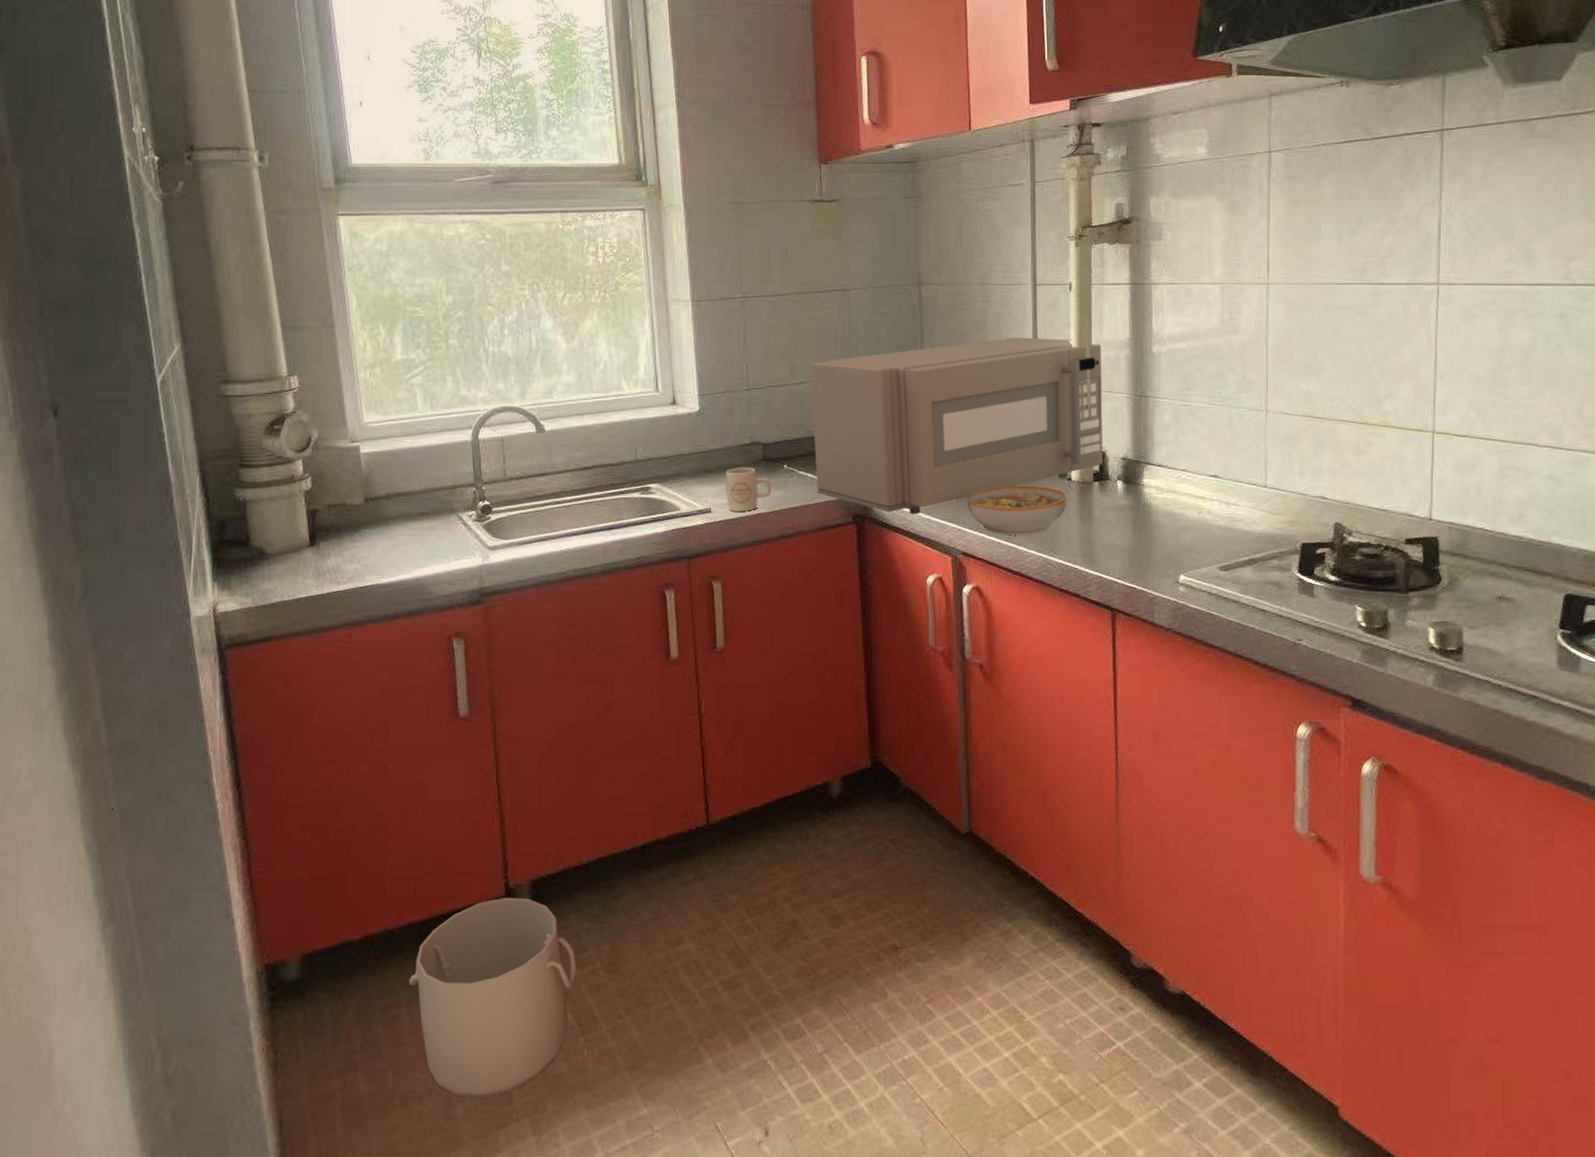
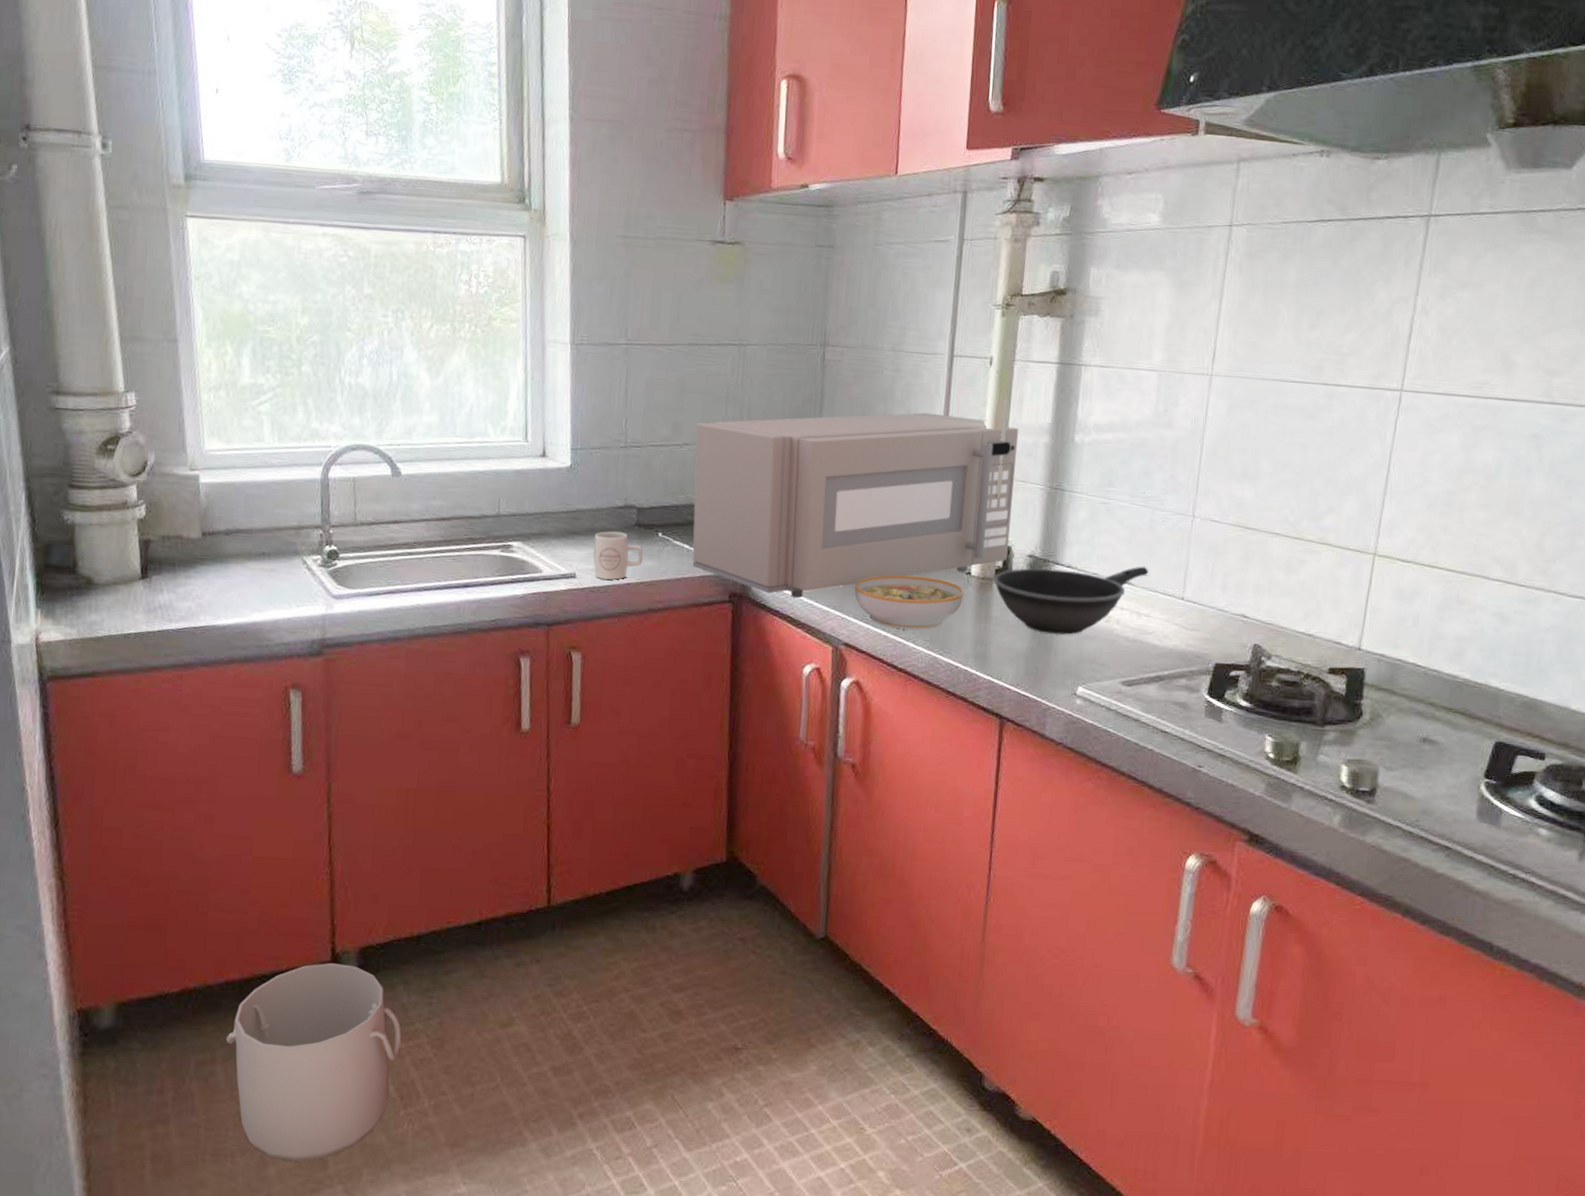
frying pan: none [1092,460,1234,528] -> present [993,566,1150,635]

